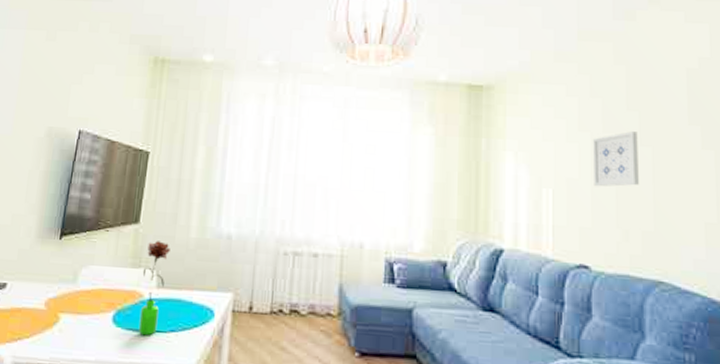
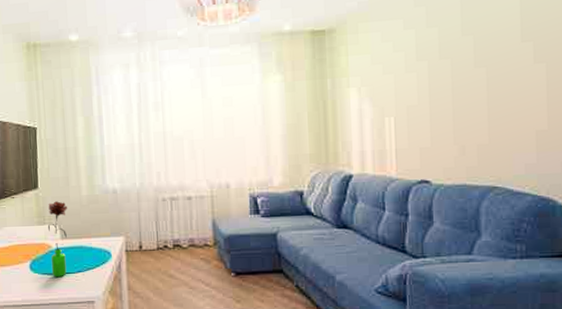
wall art: present [592,131,639,187] -> none [429,55,474,111]

